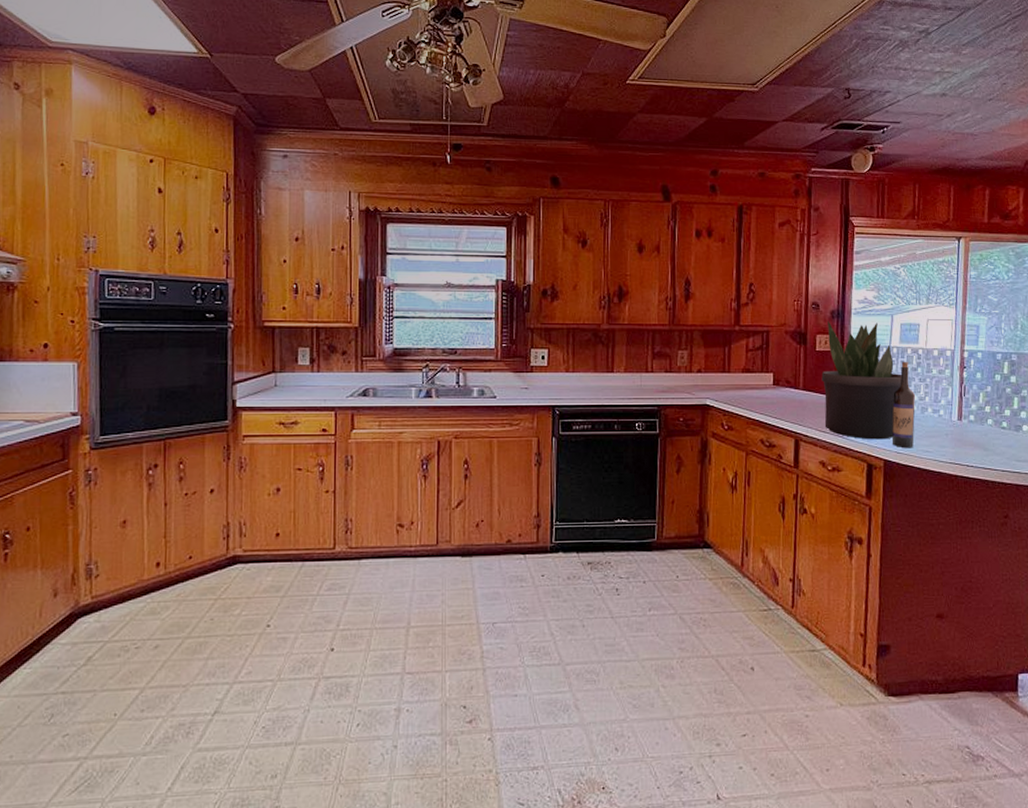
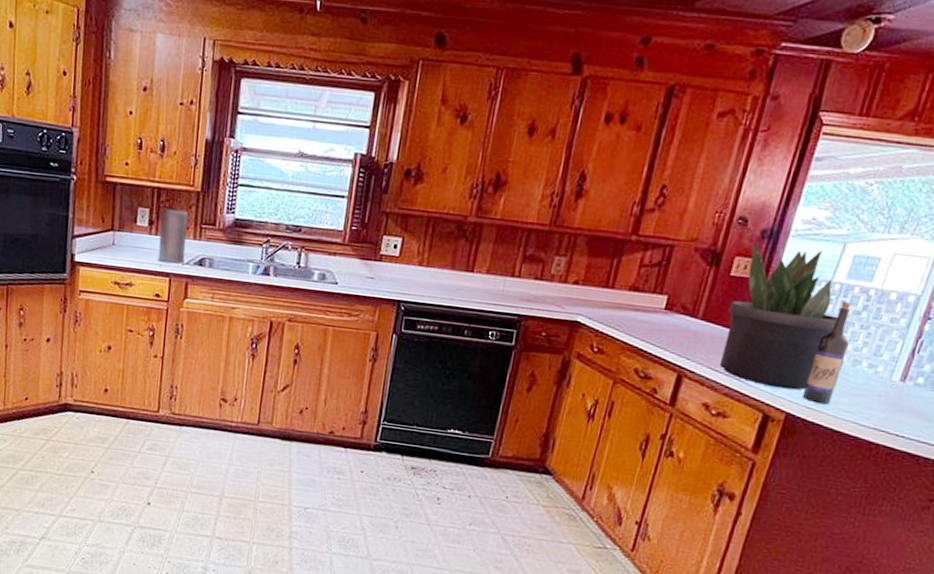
canister: none [321,345,349,398] -> present [157,208,189,265]

